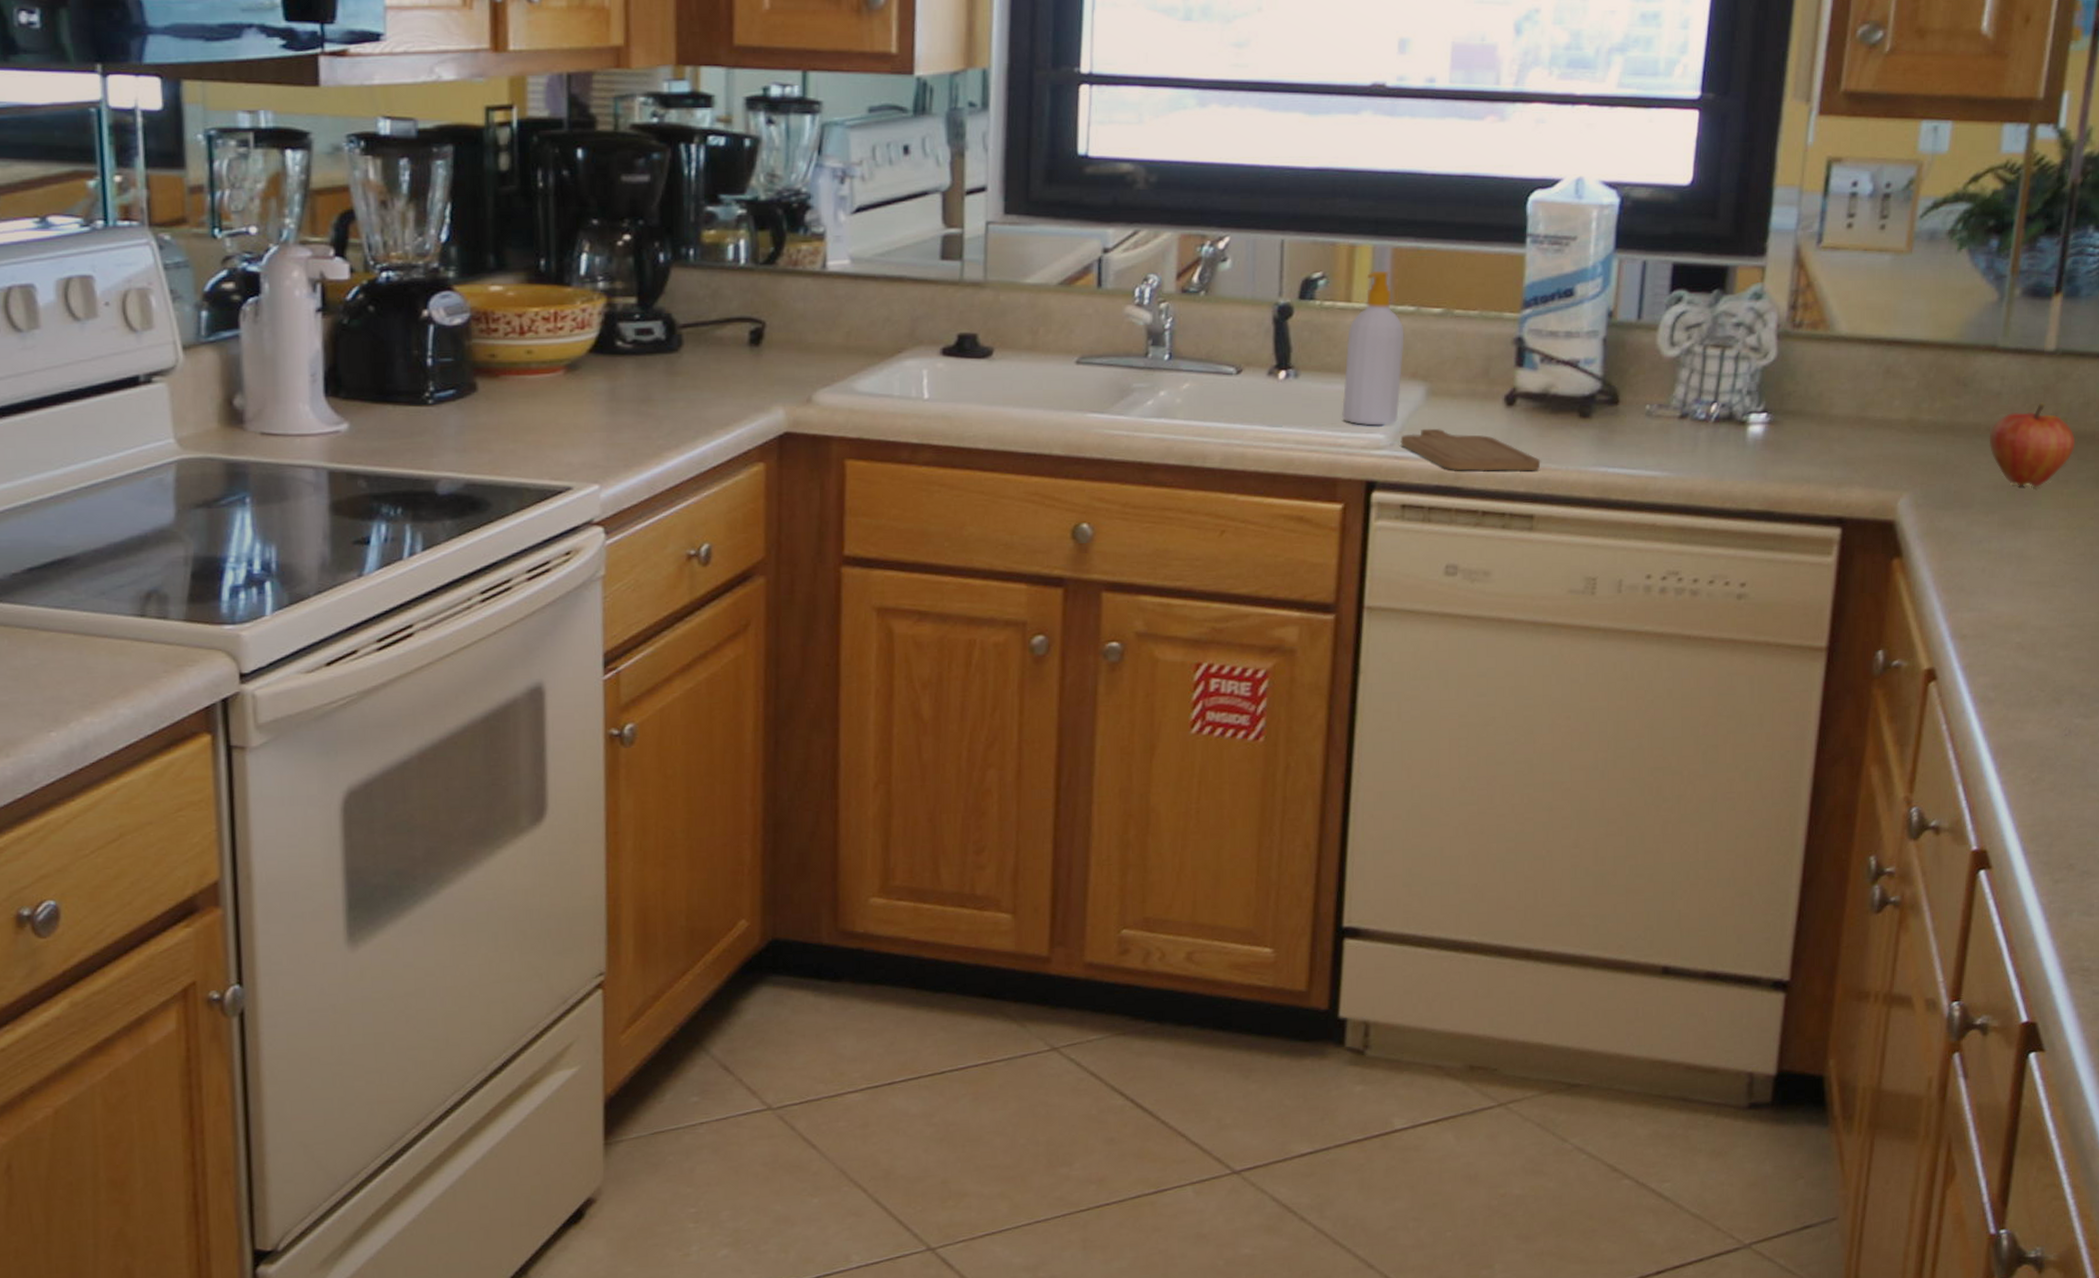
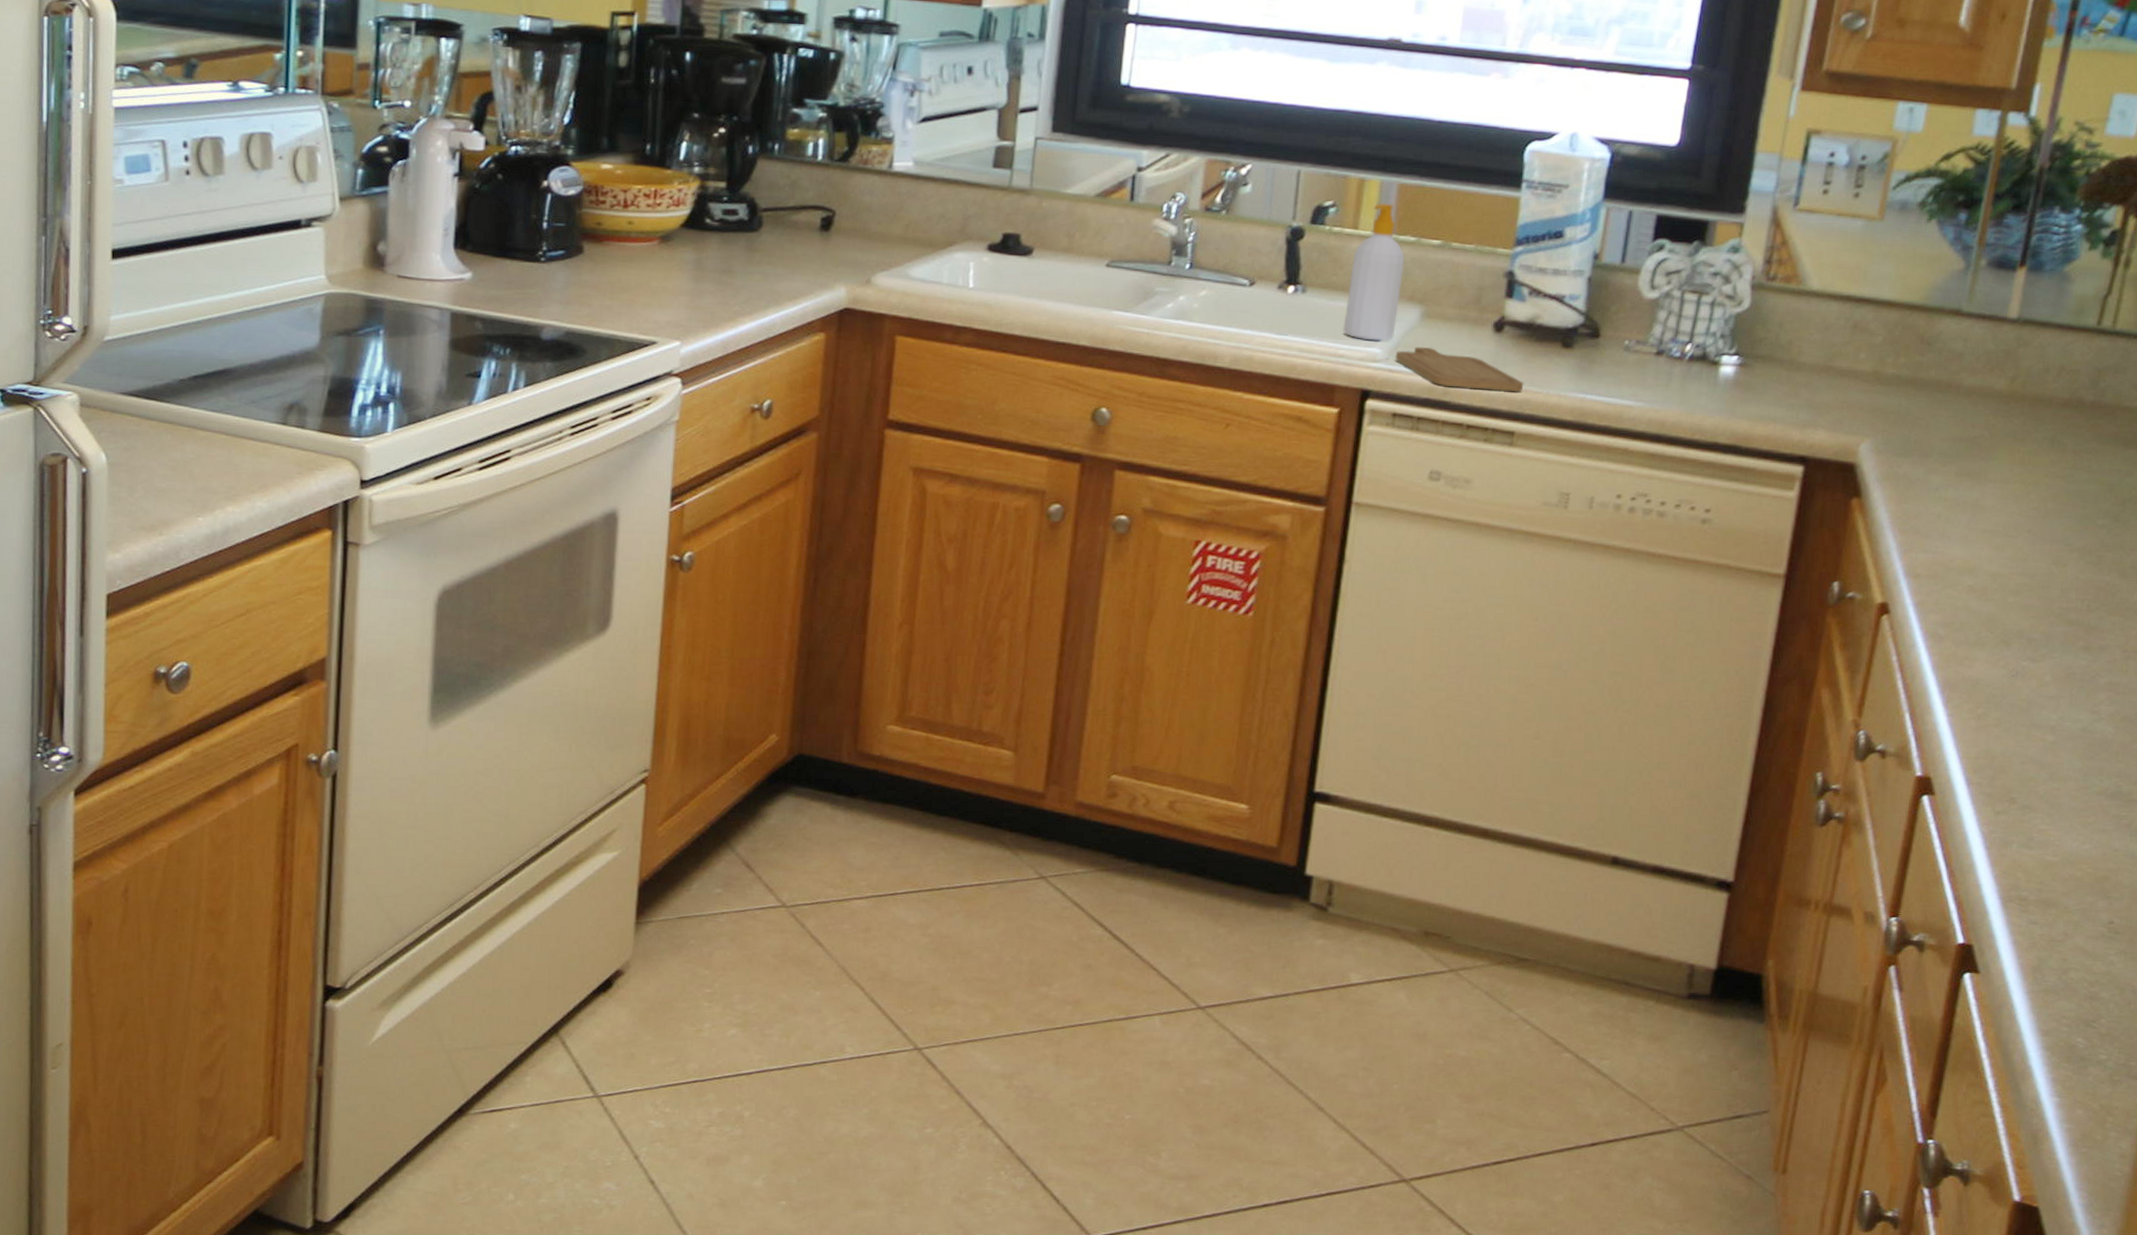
fruit: present [1989,402,2076,487] -> none [1950,365,2034,443]

